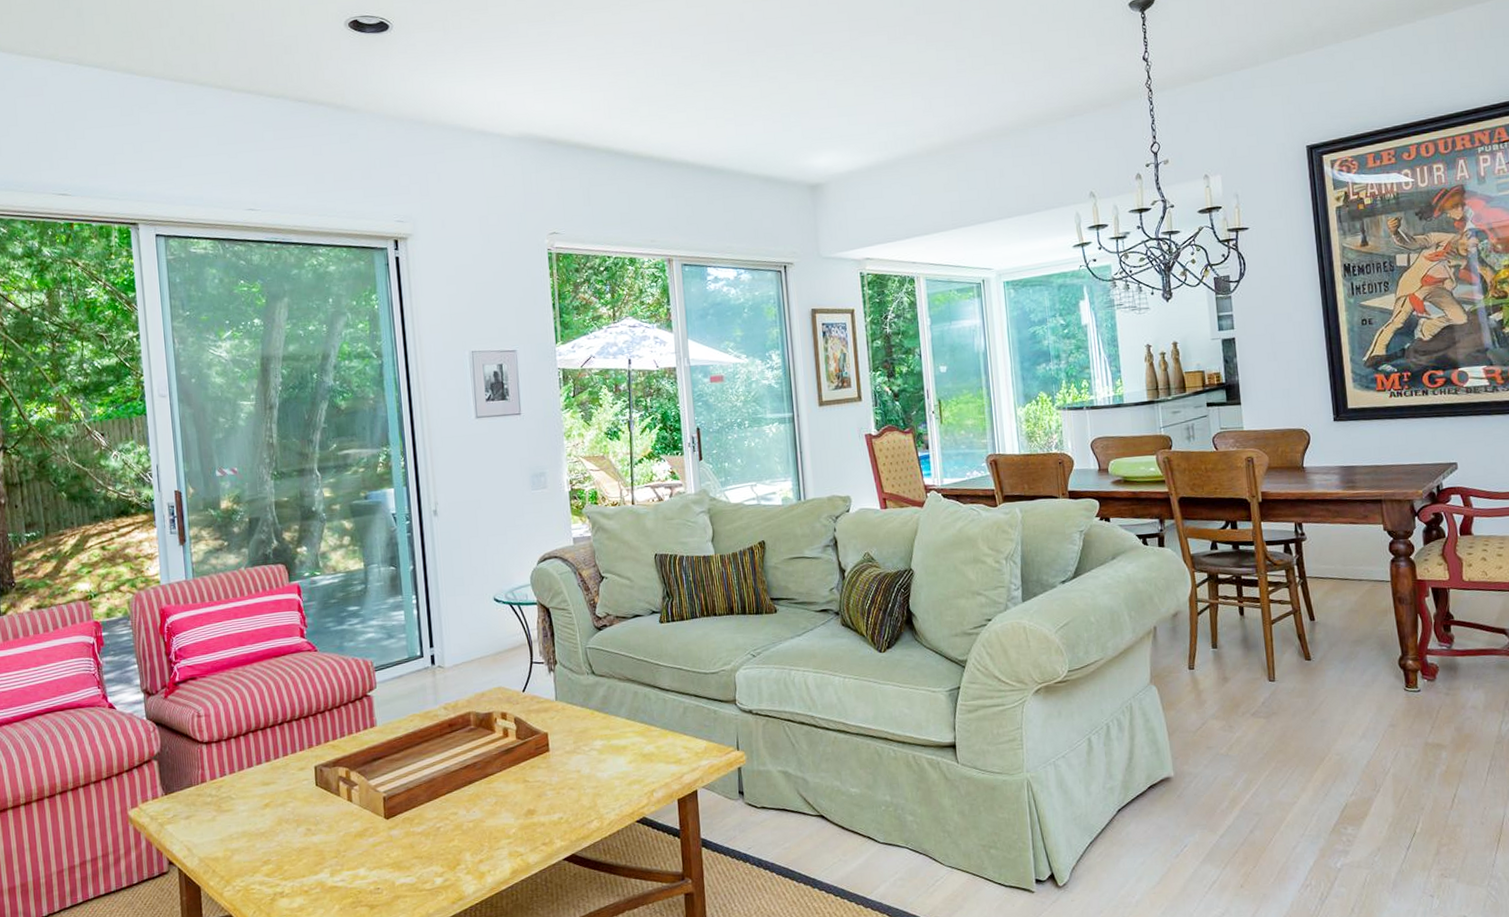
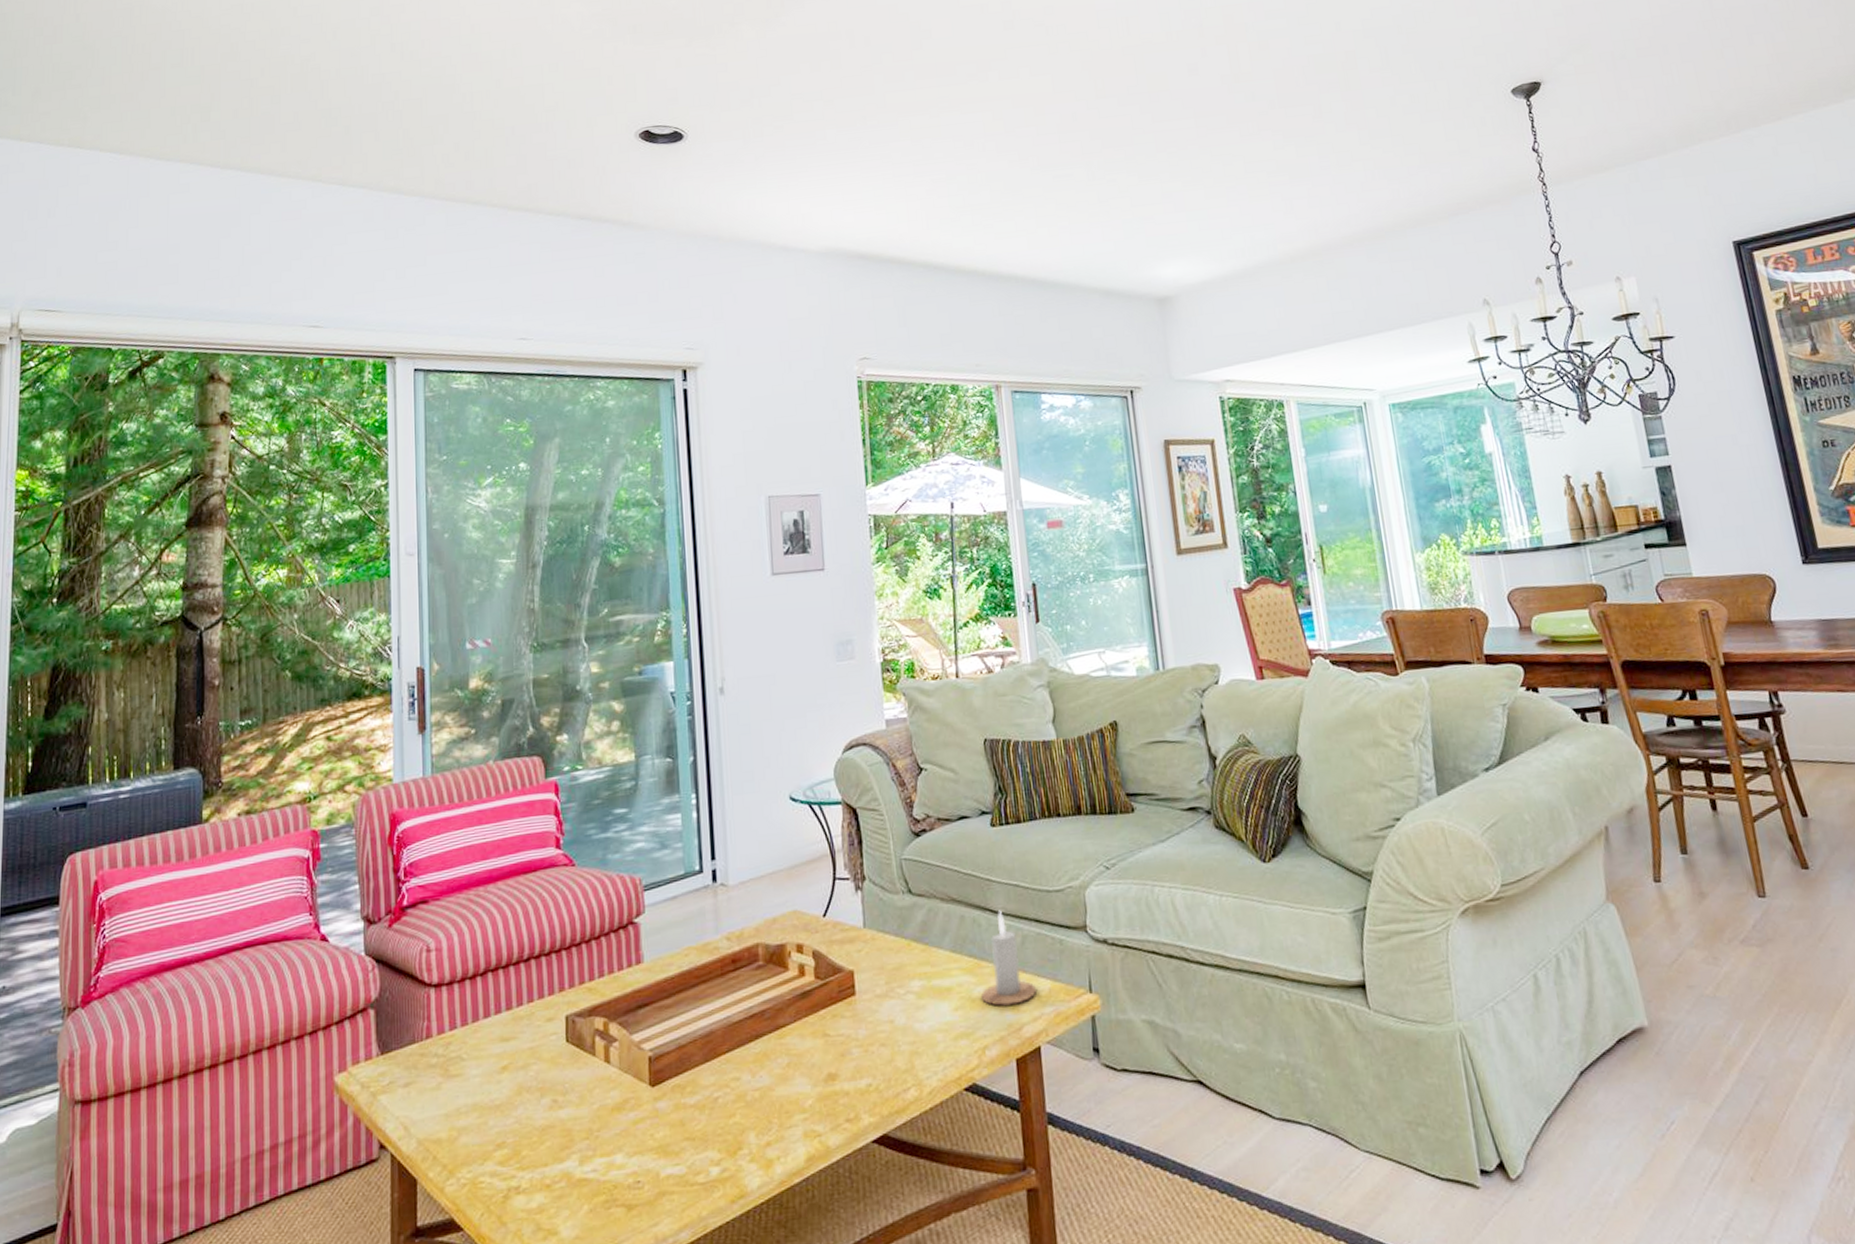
candle: none [650,687,696,760] -> present [980,910,1038,1006]

